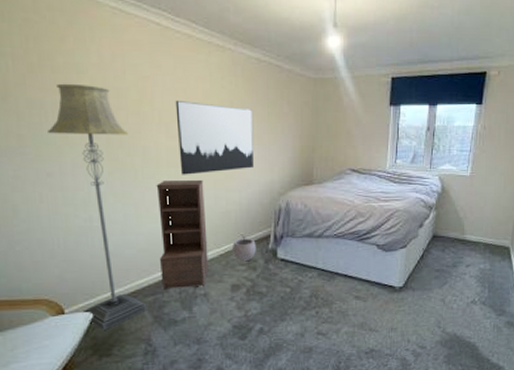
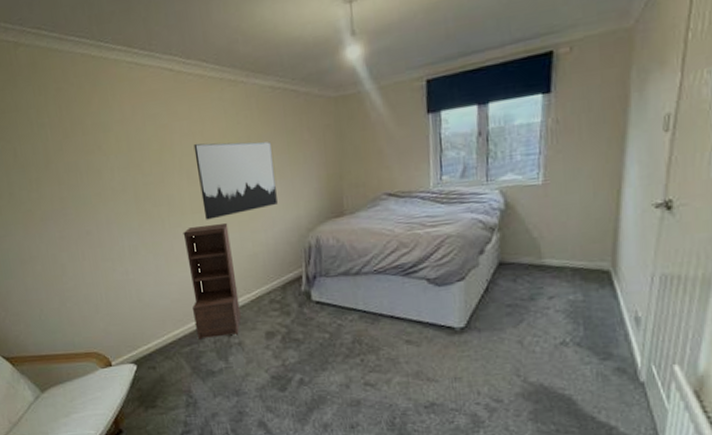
floor lamp: present [48,83,147,331] -> none [84,141,185,383]
plant pot: present [233,234,256,262] -> none [263,277,289,307]

